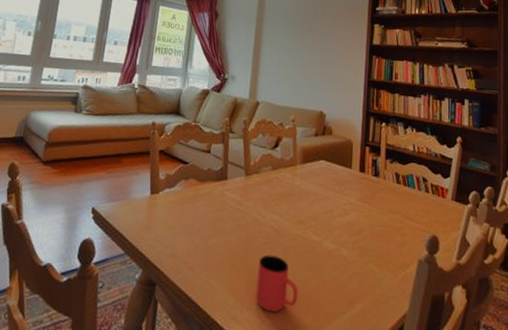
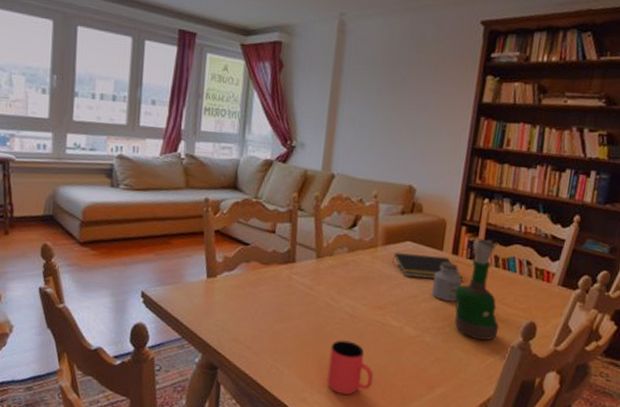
notepad: none [310,170,370,197] -> present [392,252,463,281]
jar: none [345,179,370,217] -> present [431,262,462,302]
grog bottle: none [365,157,407,255] -> present [454,238,499,341]

